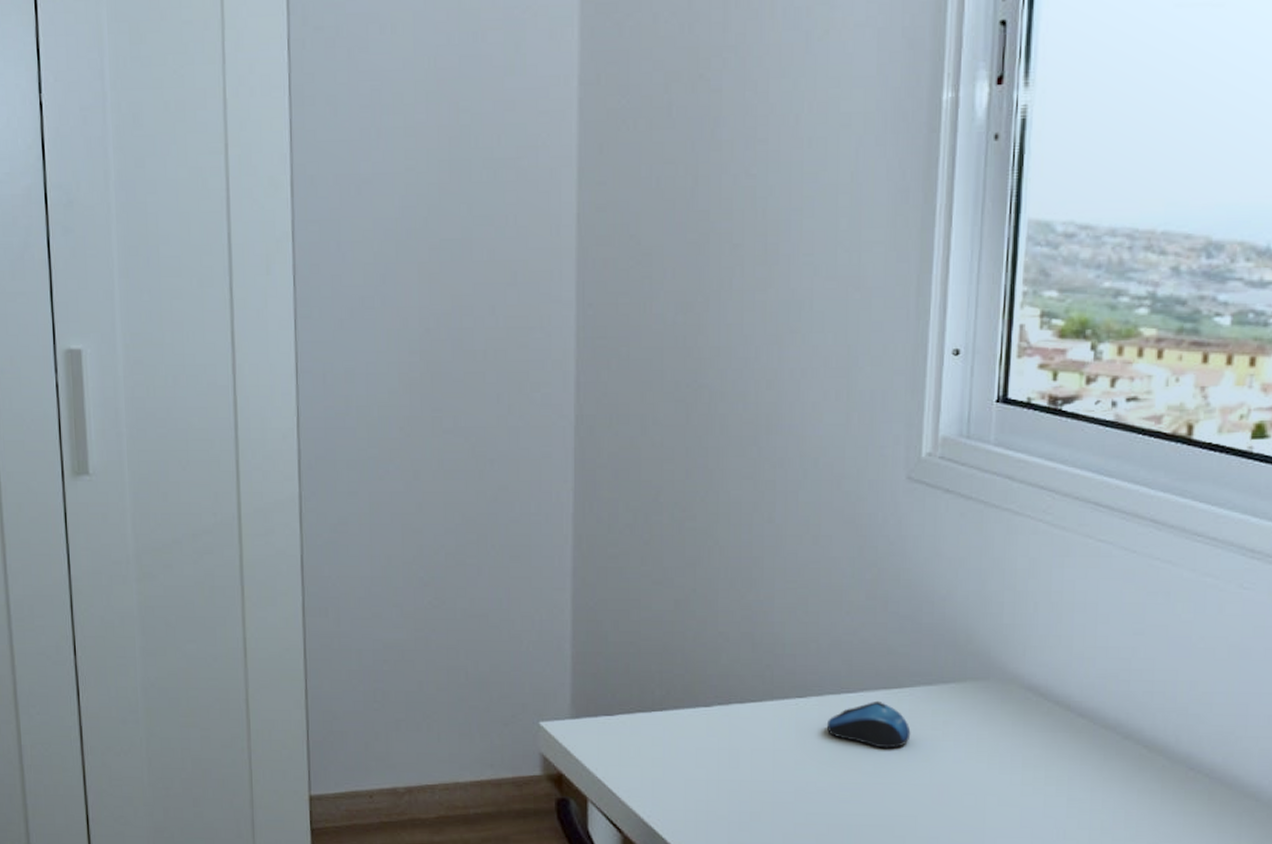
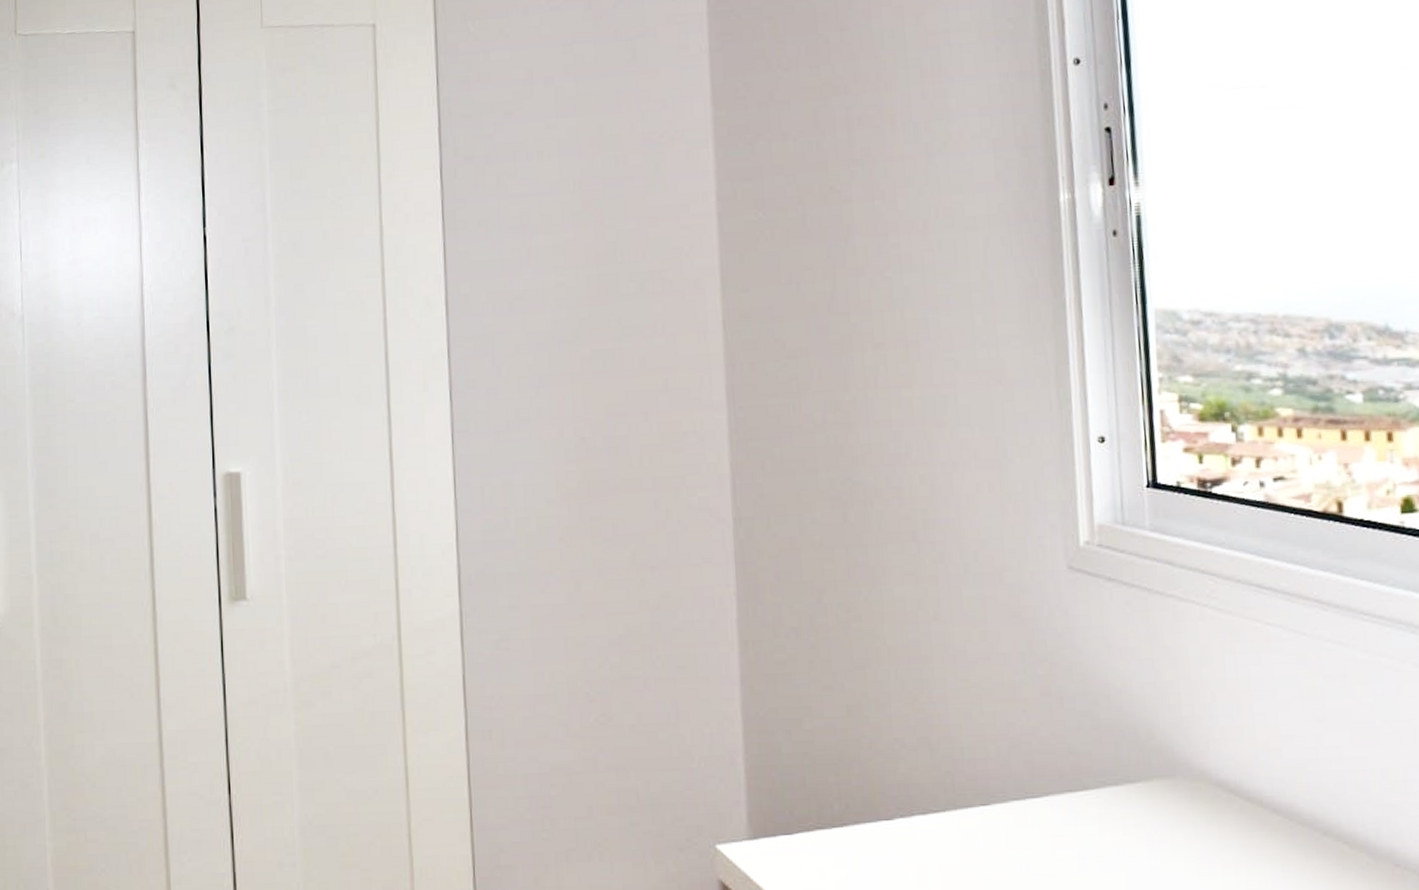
computer mouse: present [826,700,911,749] -> none [1014,805,1103,858]

